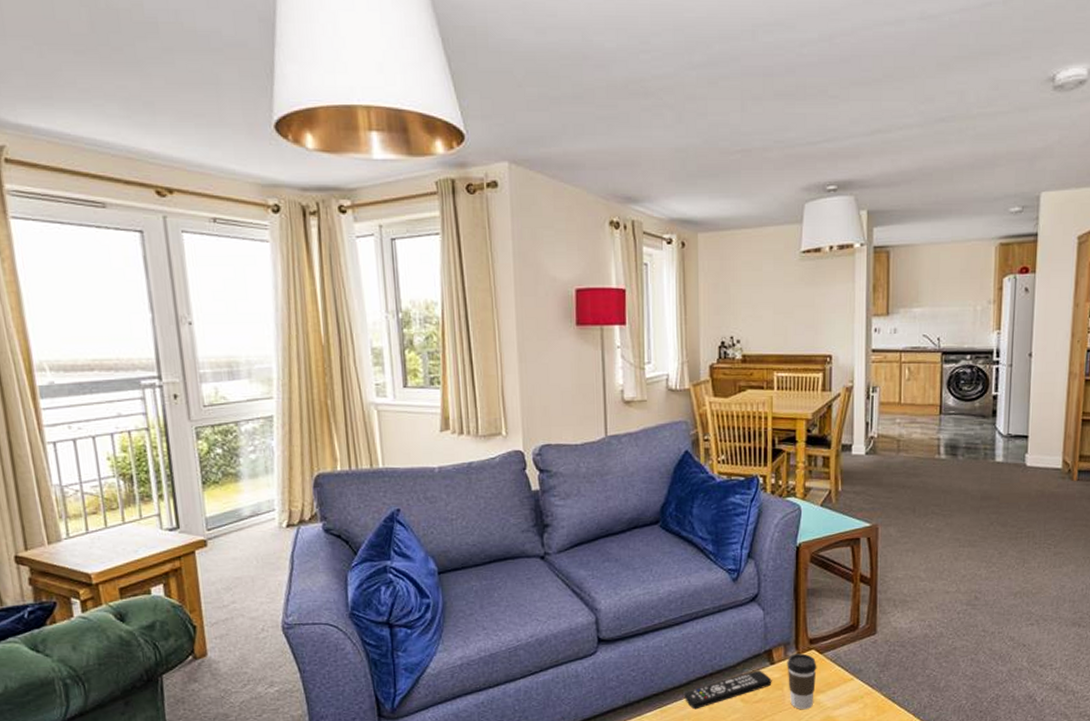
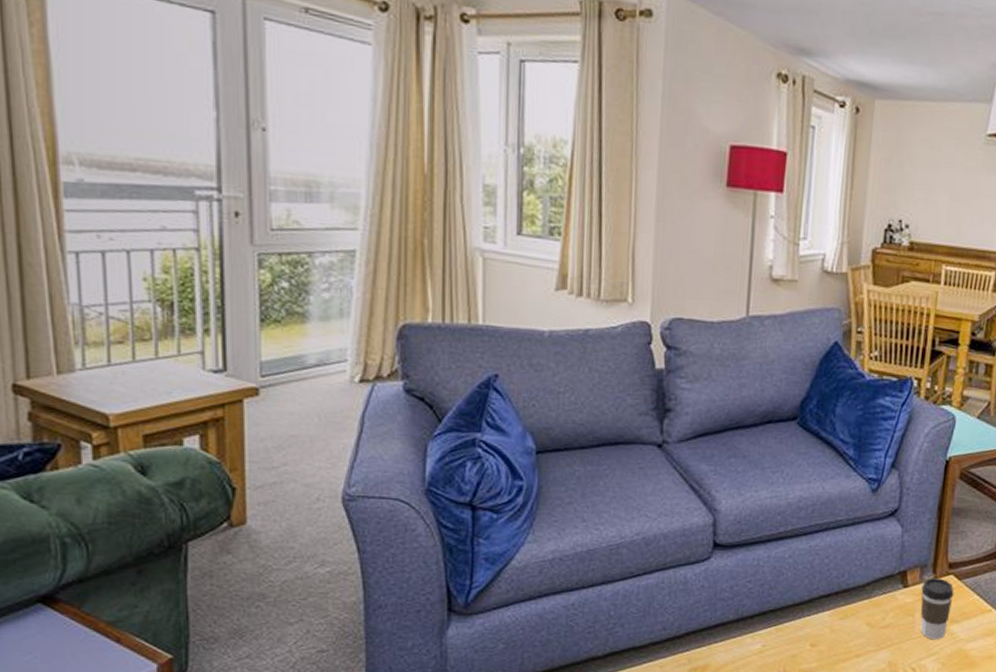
remote control: present [683,670,772,710] -> none [803,592,903,631]

